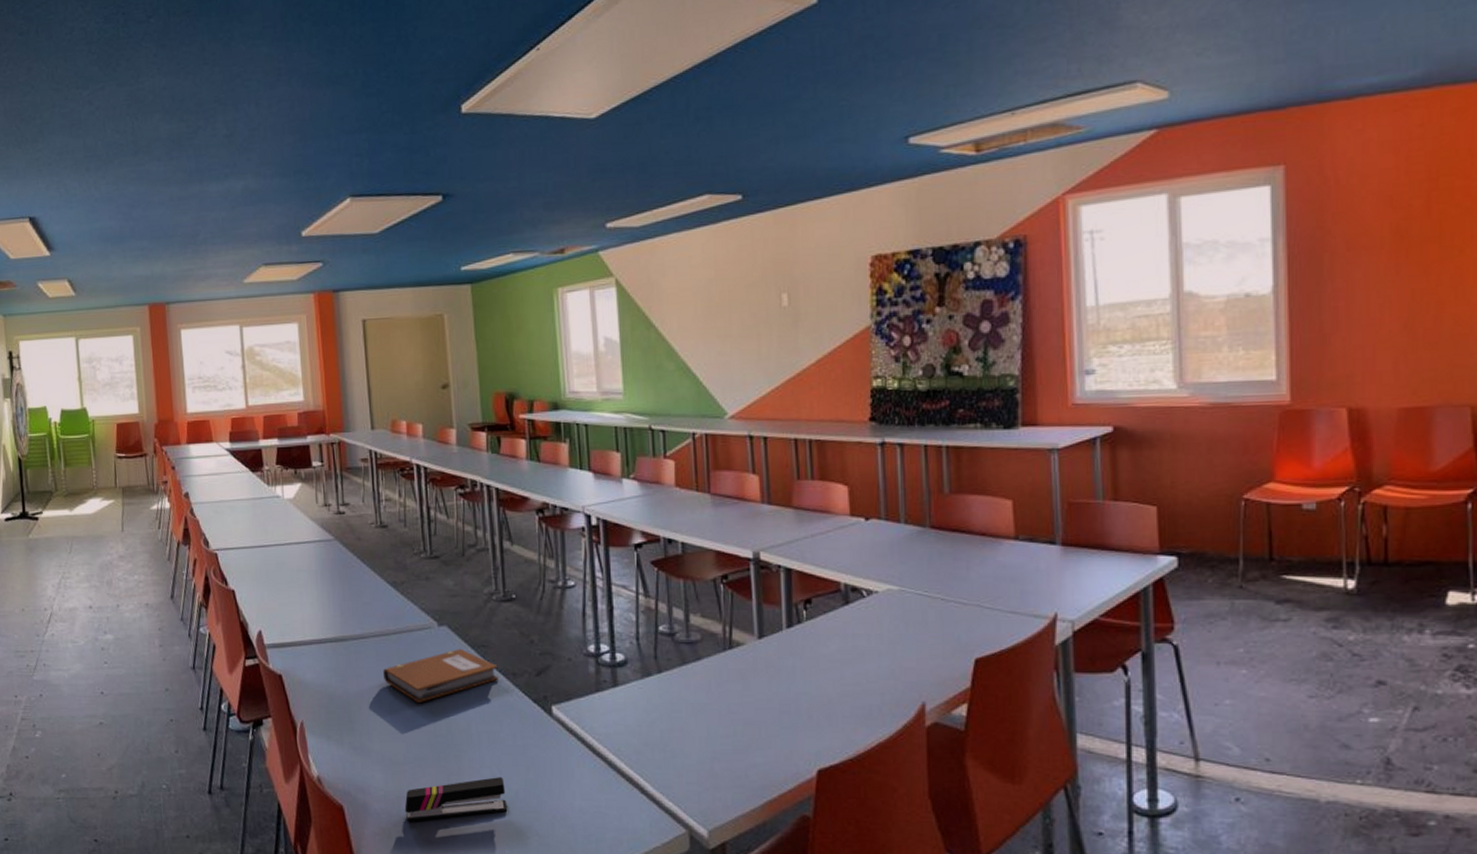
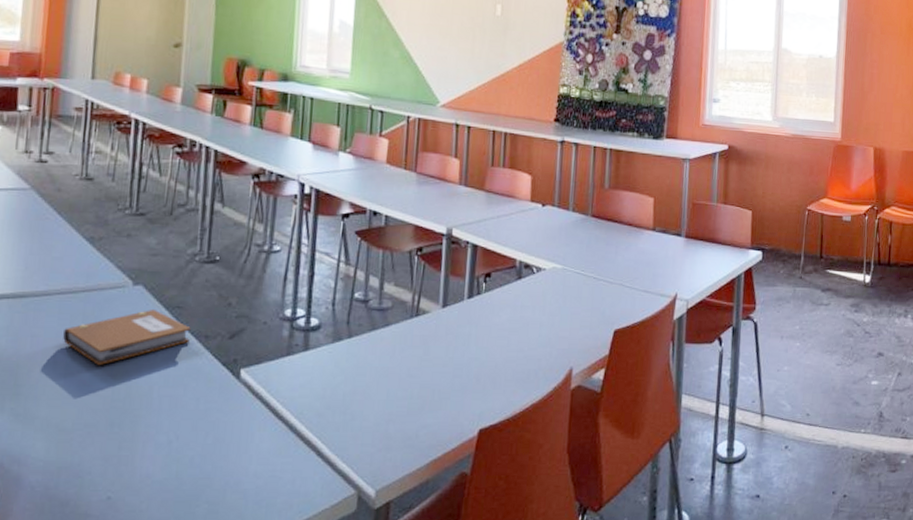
stapler: present [404,777,508,822] -> none [64,443,180,494]

